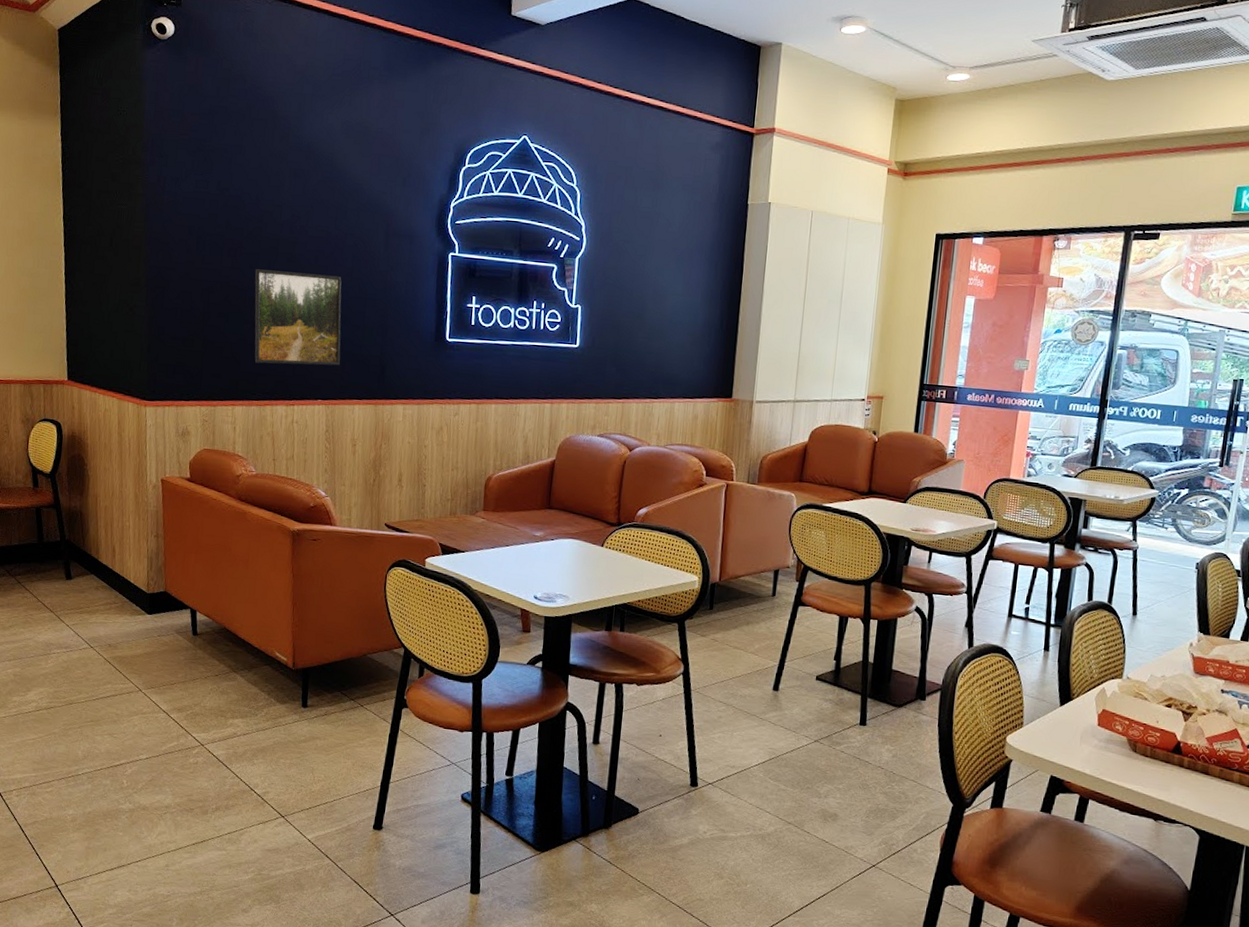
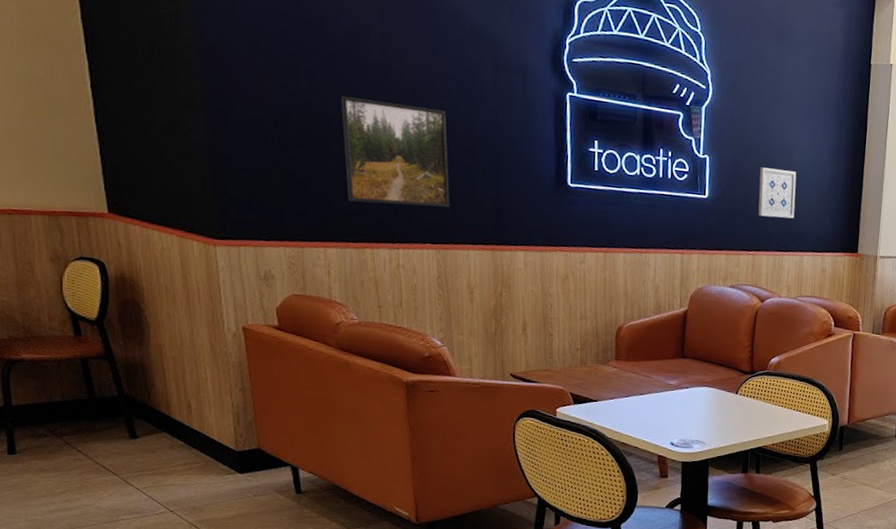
wall art: none [628,314,669,365] -> present [758,167,797,219]

